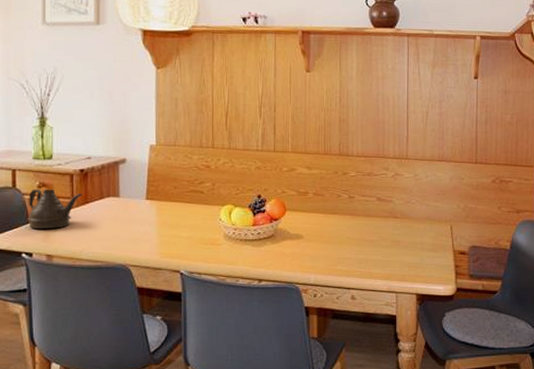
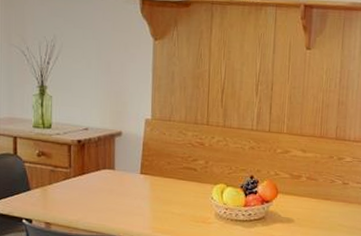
teapot: present [27,189,82,229] -> none [28,157,79,197]

